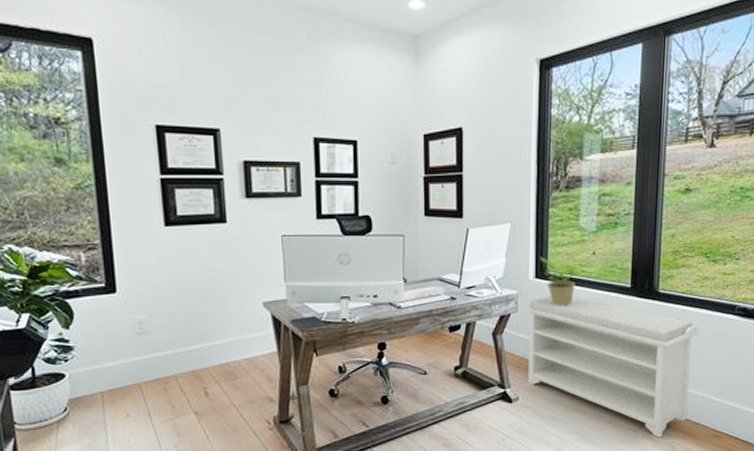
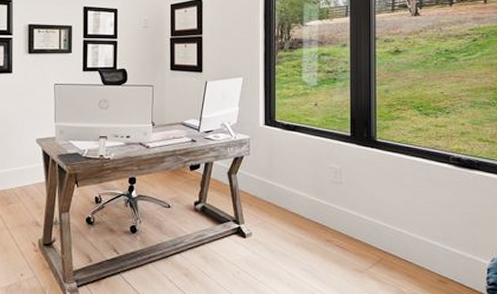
bench: present [524,295,699,438] -> none [255,141,417,280]
potted plant: present [540,256,581,306] -> none [268,106,305,150]

